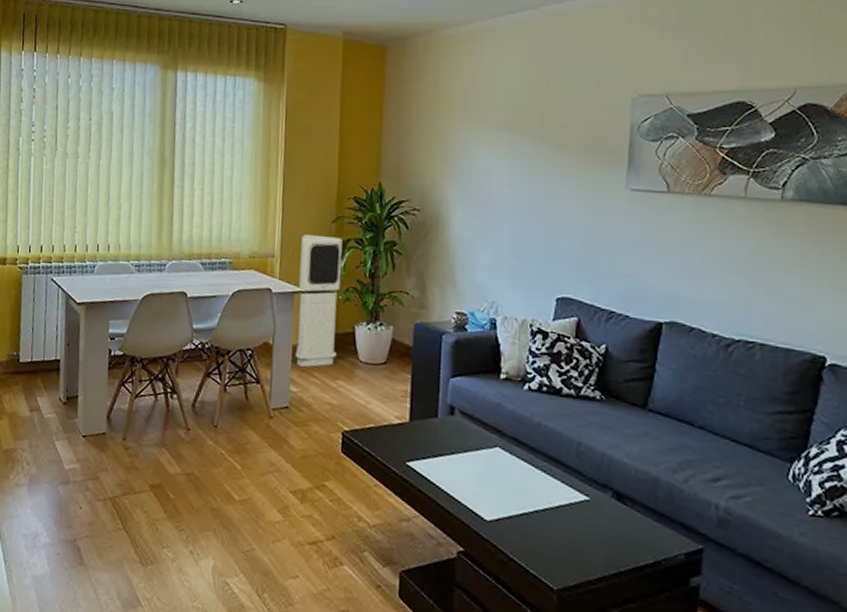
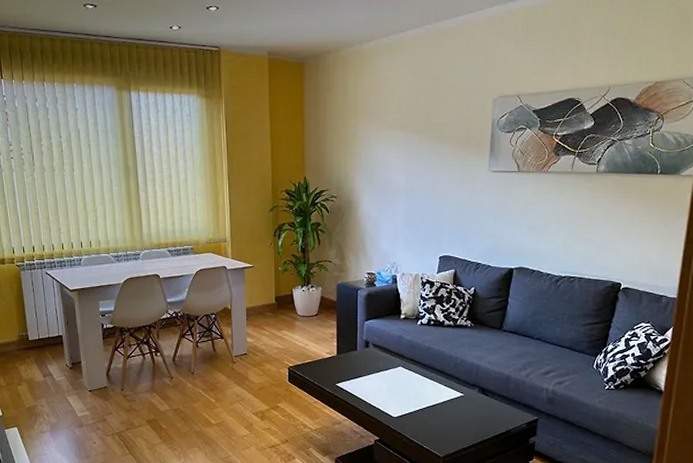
air purifier: present [295,234,342,367] -> none [247,222,280,323]

